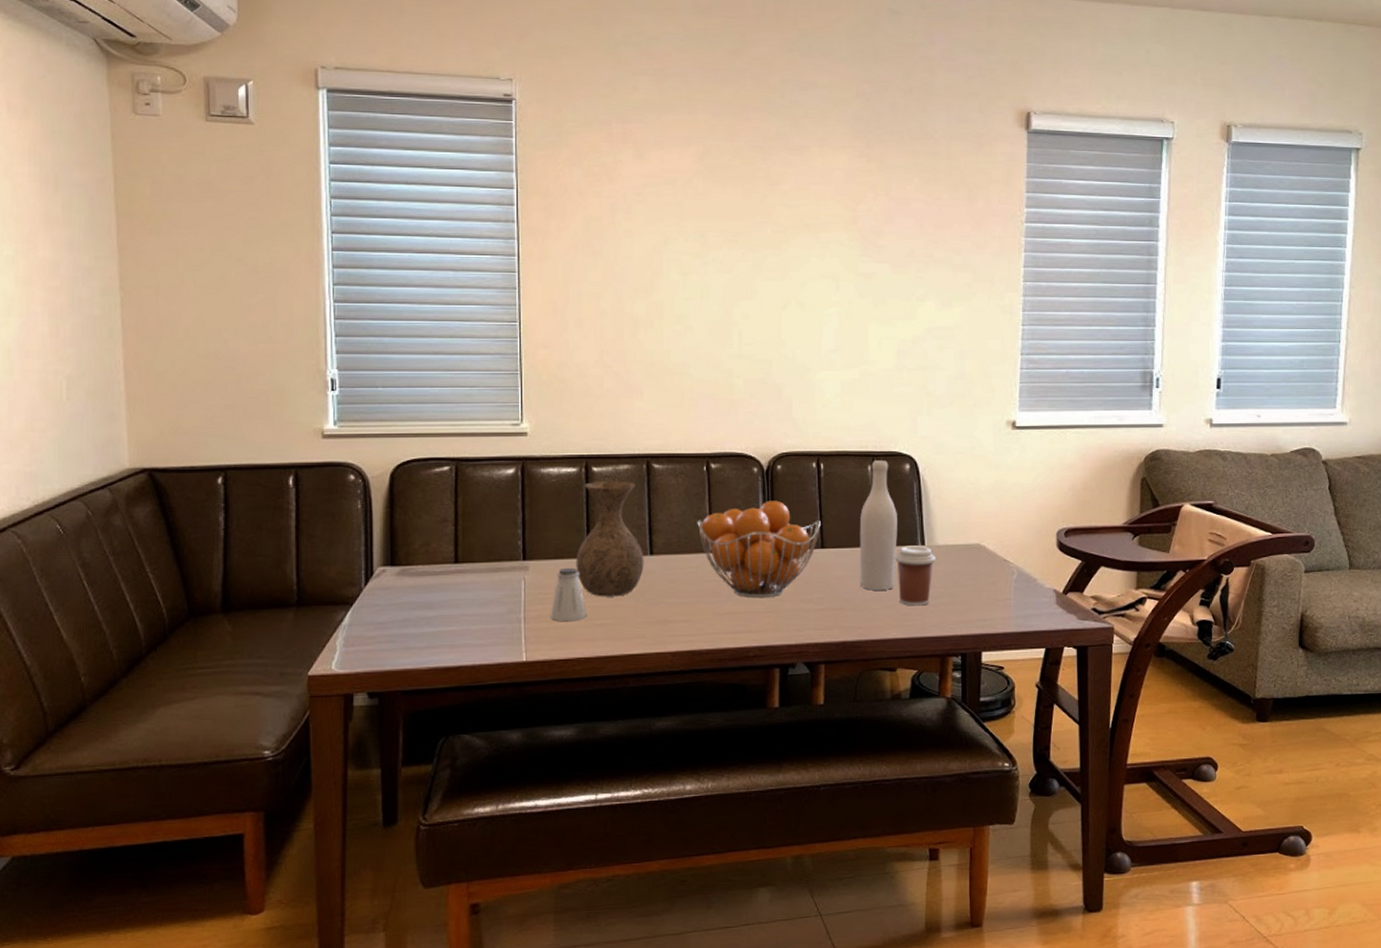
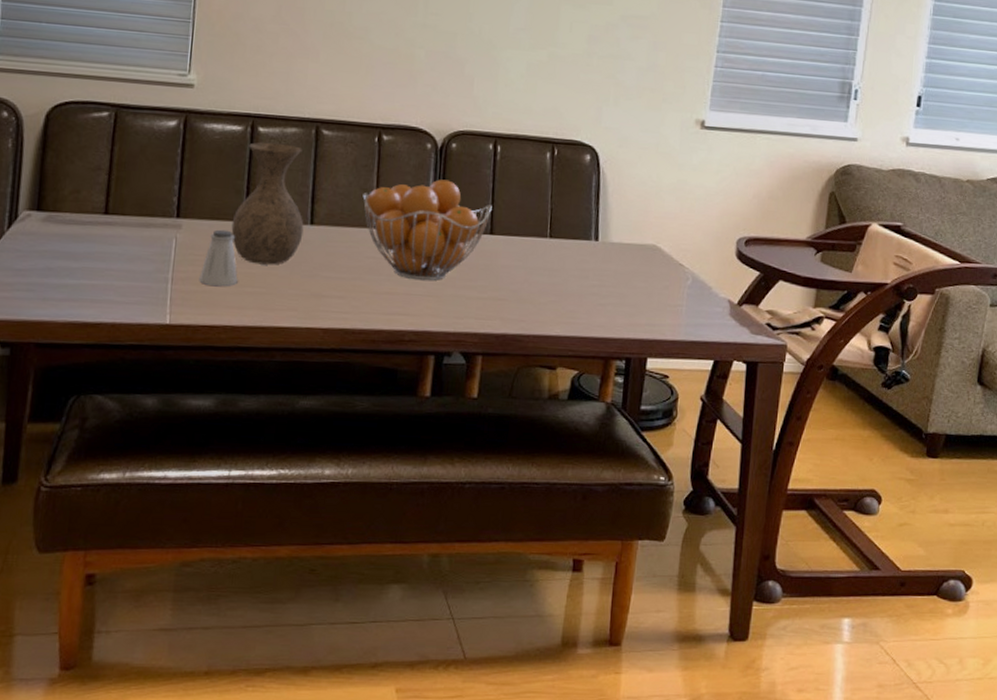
wine bottle: present [859,460,897,590] -> none [527,148,573,284]
coffee cup: present [894,546,937,606] -> none [565,240,610,304]

